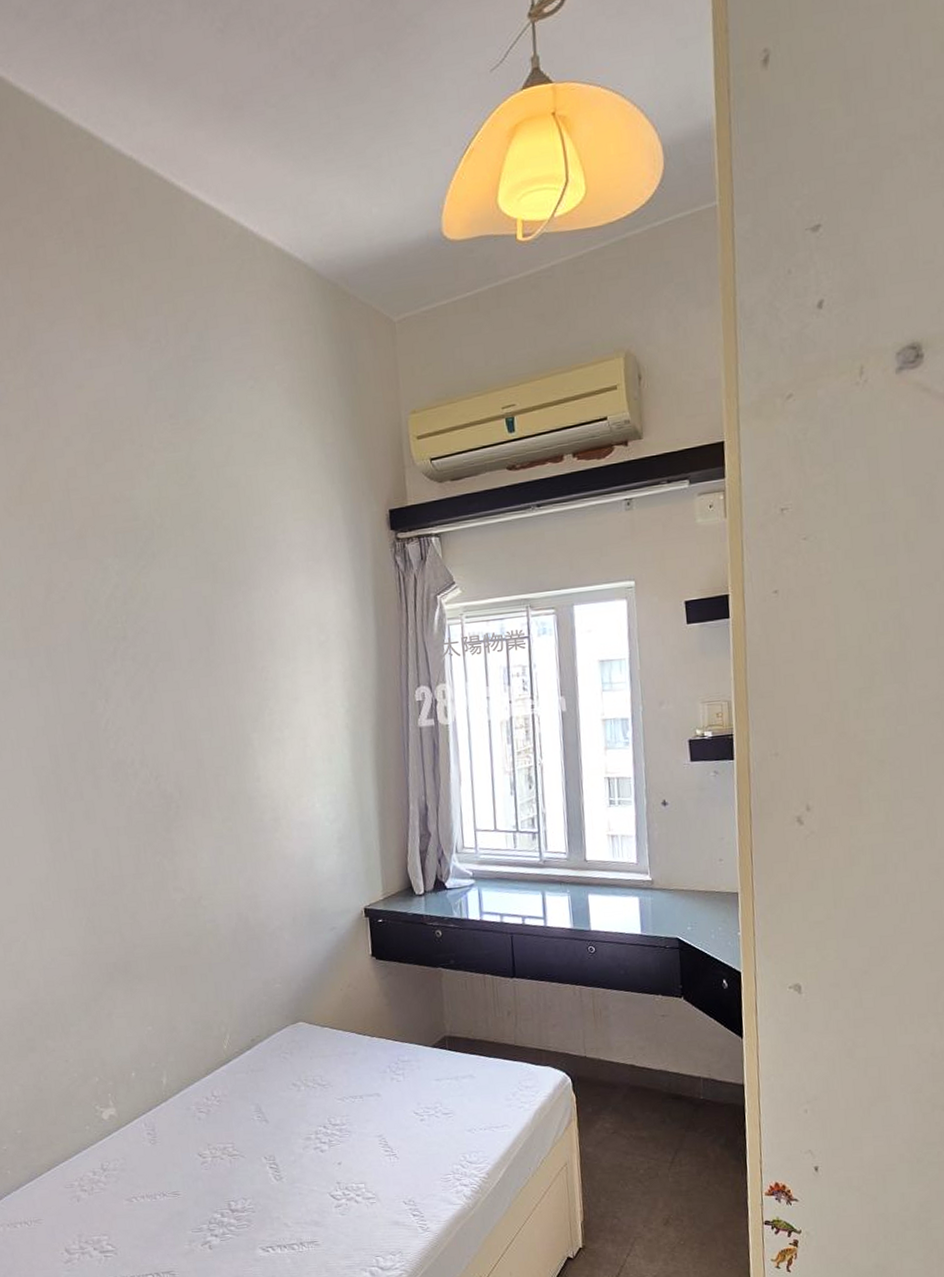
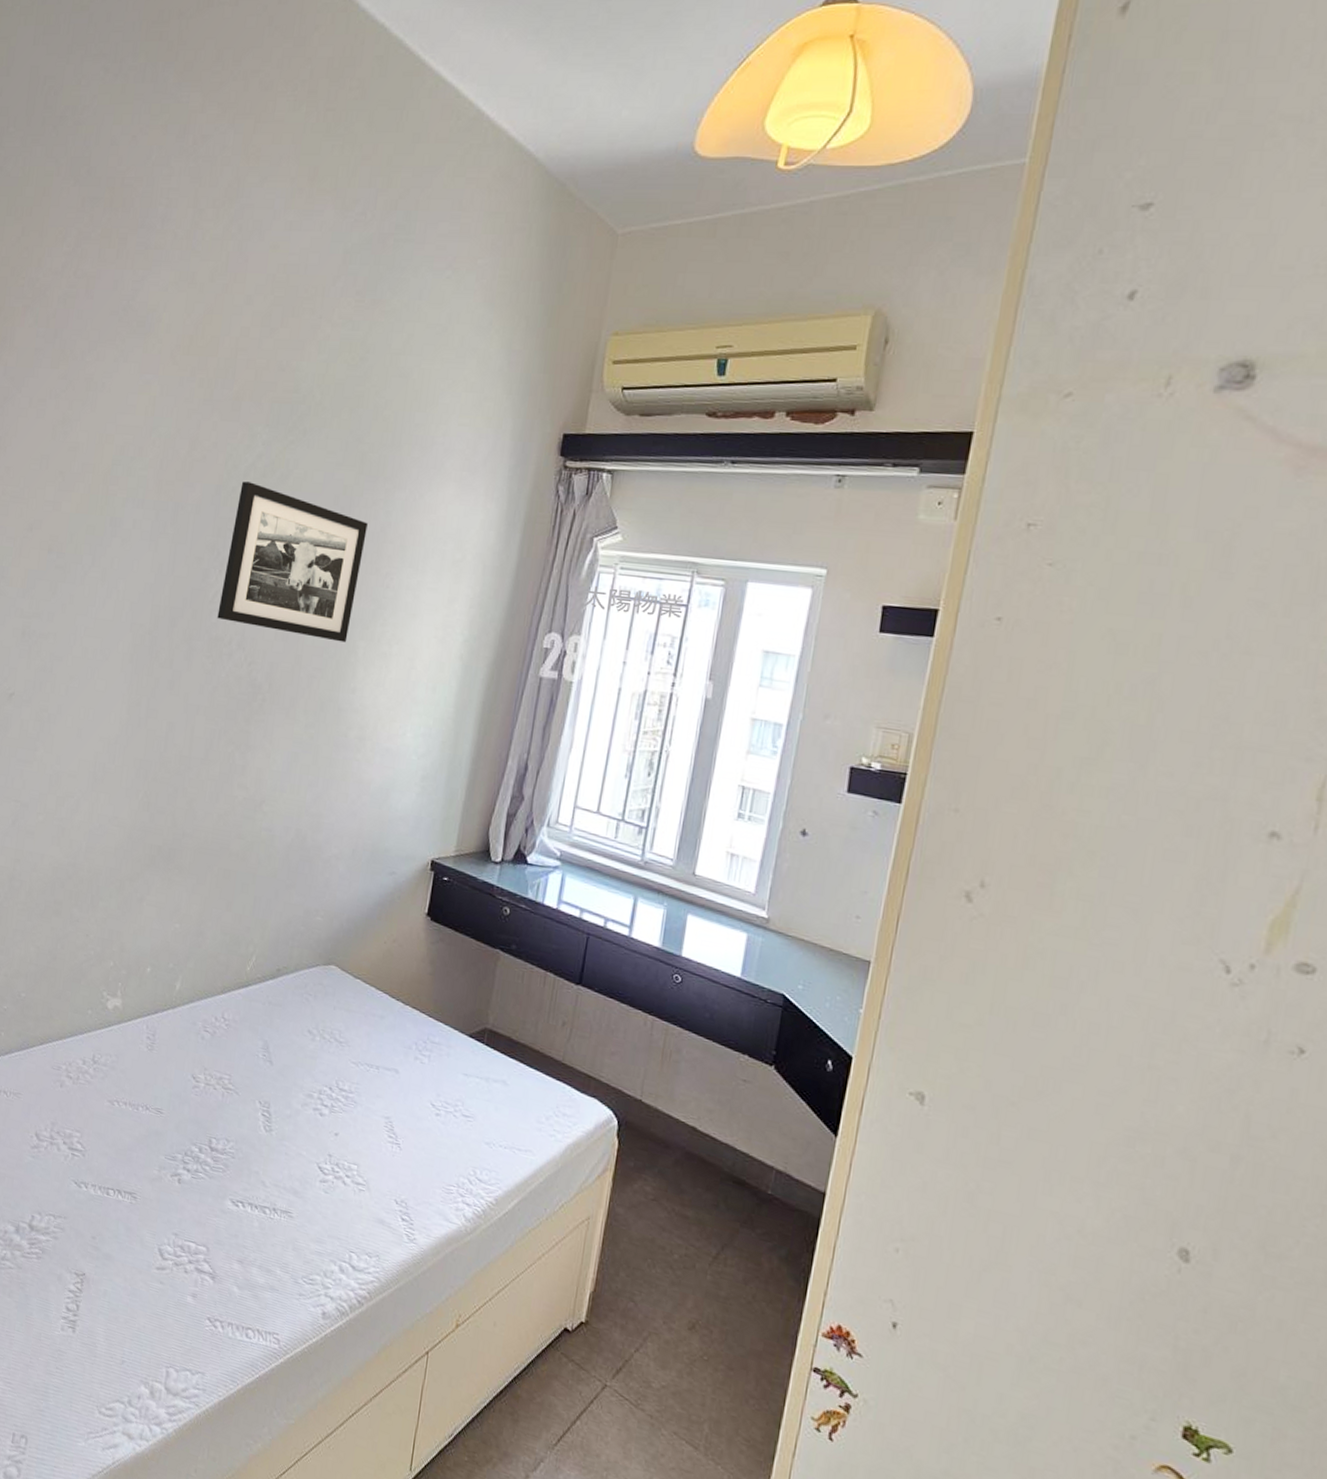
picture frame: none [105,612,241,744] -> present [217,481,368,643]

